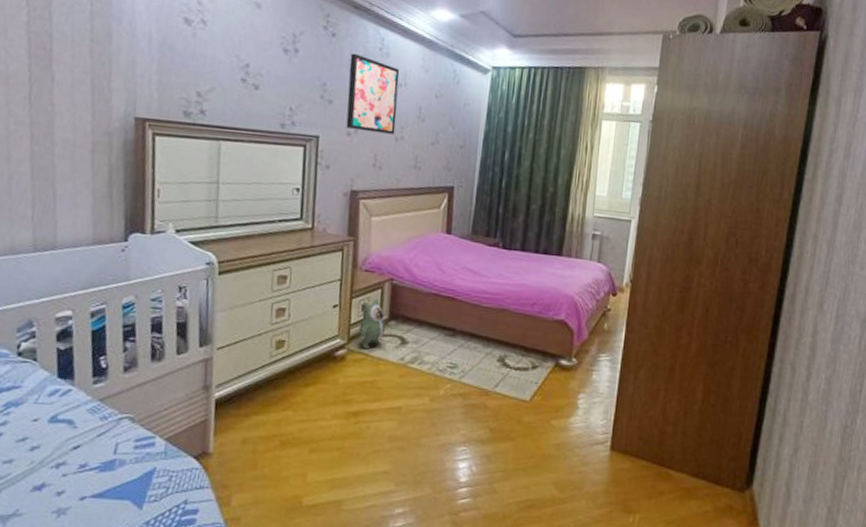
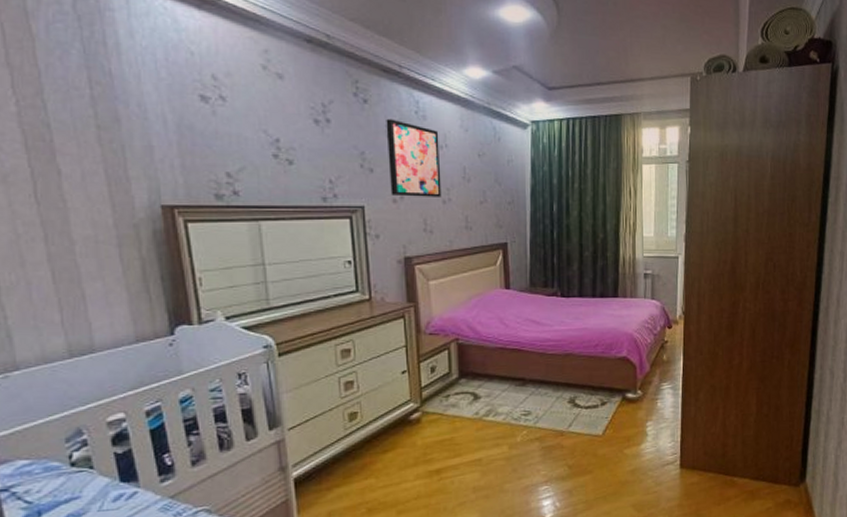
plush toy: present [359,299,385,349] -> none [431,360,456,409]

